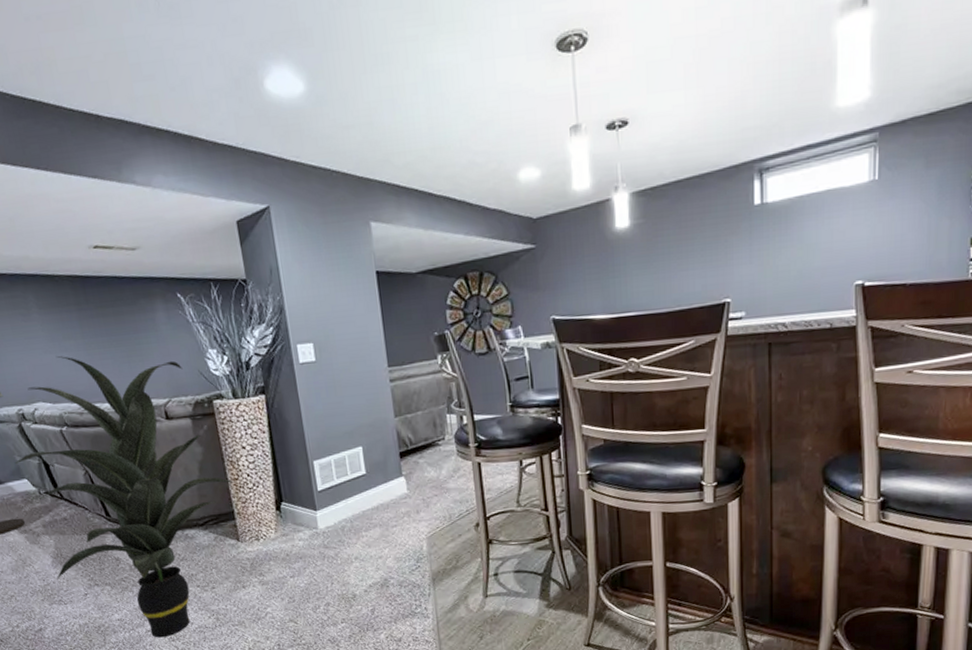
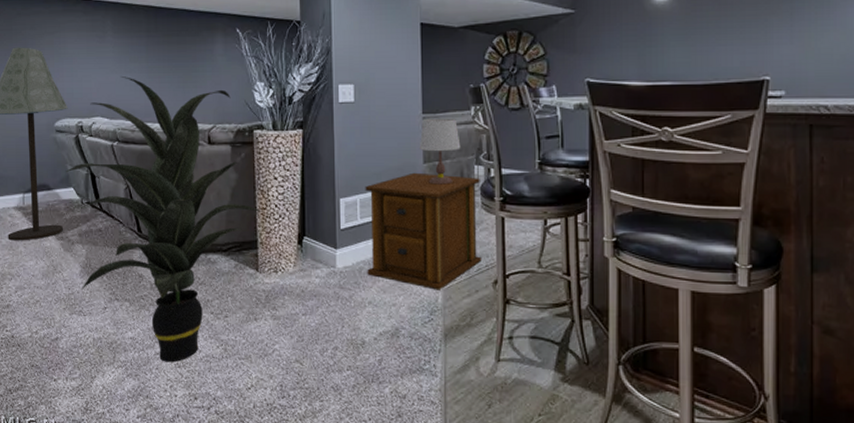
side table: none [337,426,462,539] -> present [365,172,481,290]
table lamp: none [388,368,431,438] -> present [420,118,461,185]

